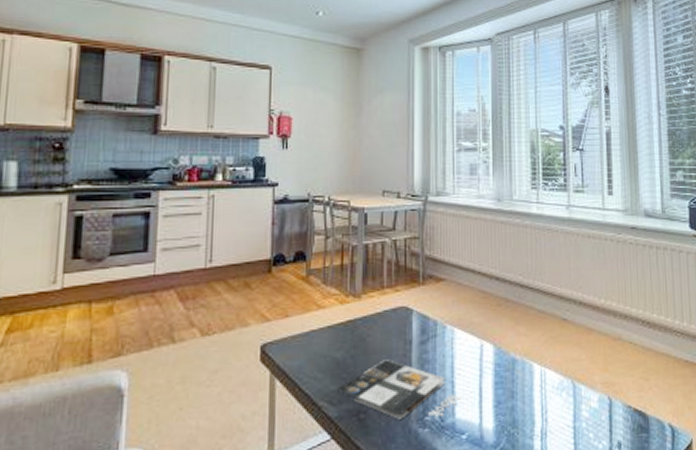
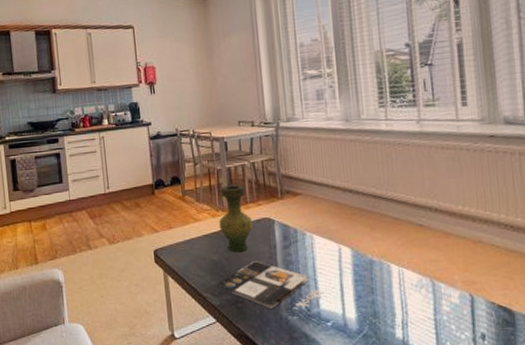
vase: none [347,265,387,349] -> present [219,184,253,253]

